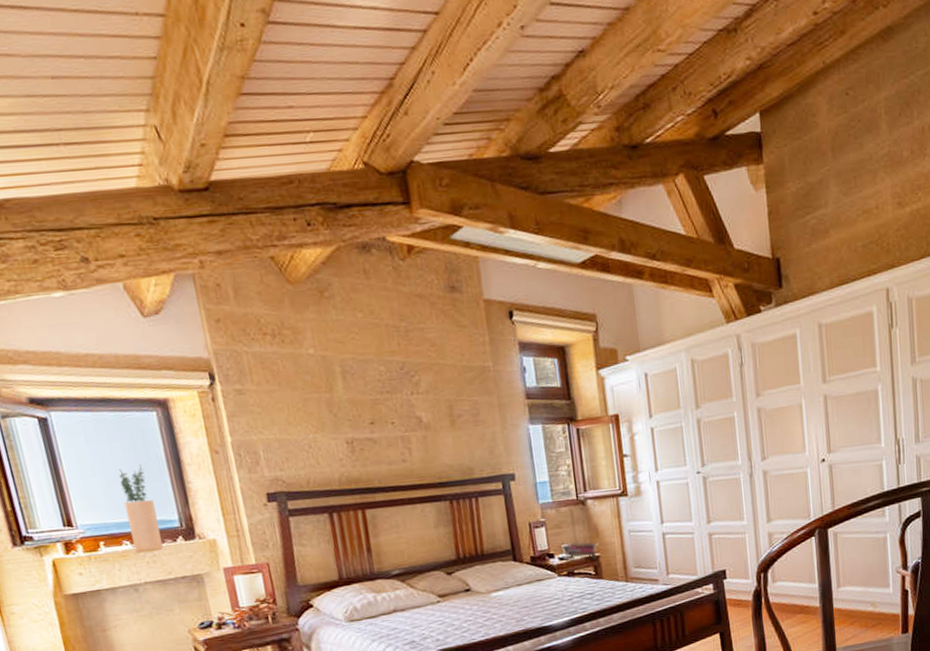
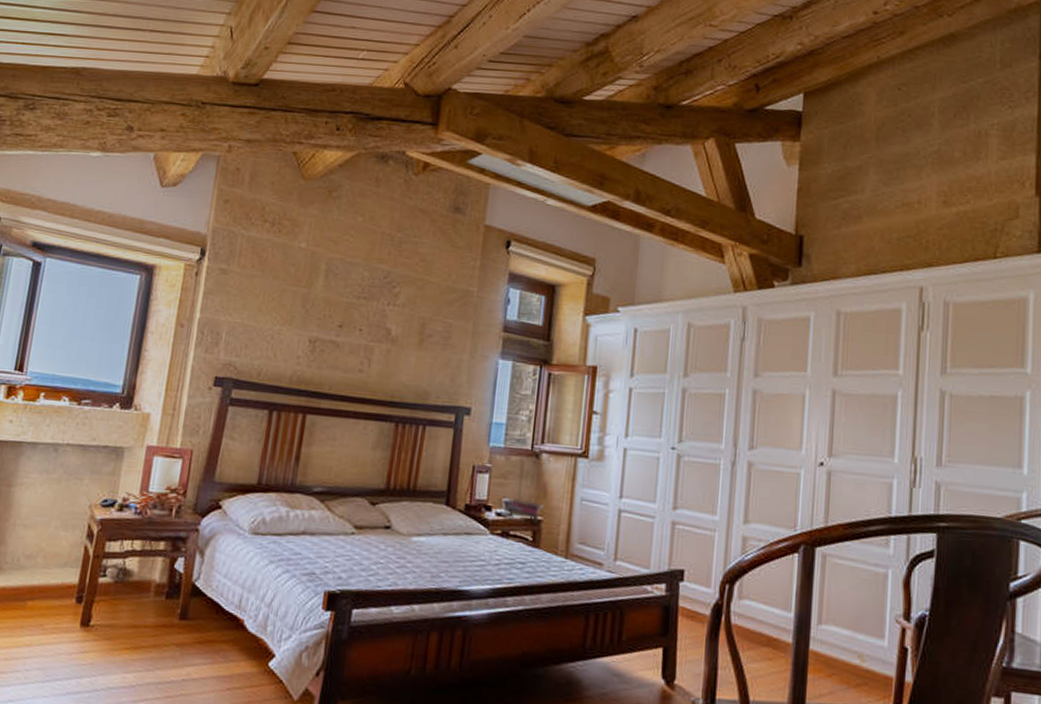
vase: present [119,465,163,554] -> none [69,324,108,414]

